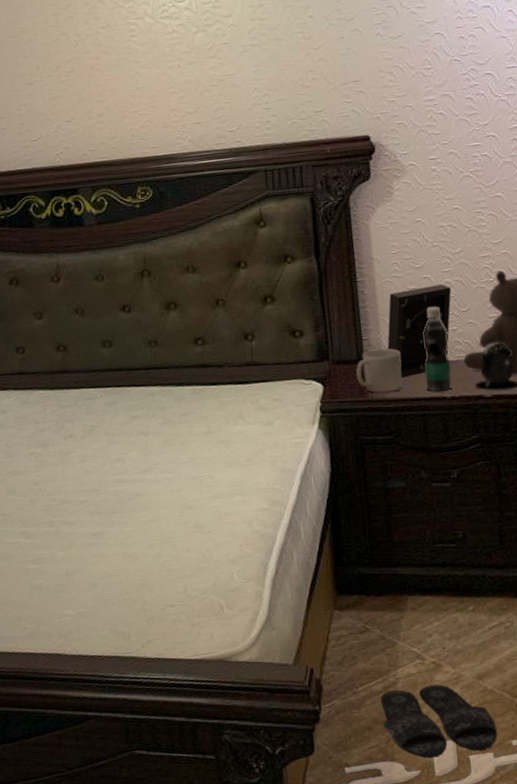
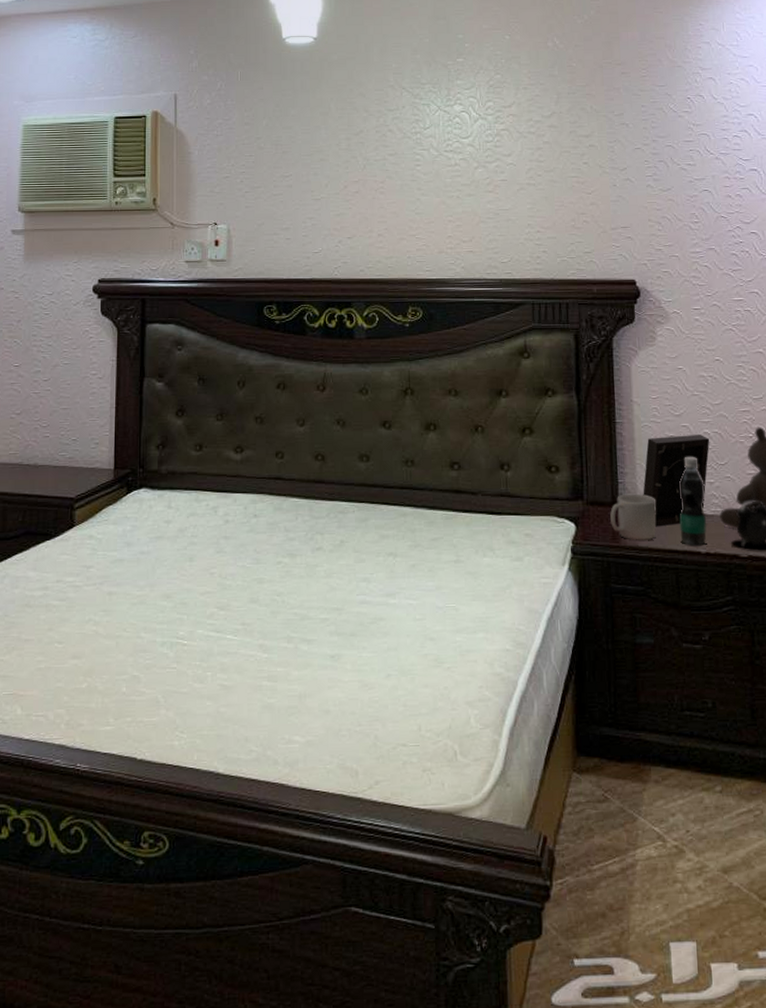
slippers: present [380,684,498,758] -> none [617,872,743,961]

